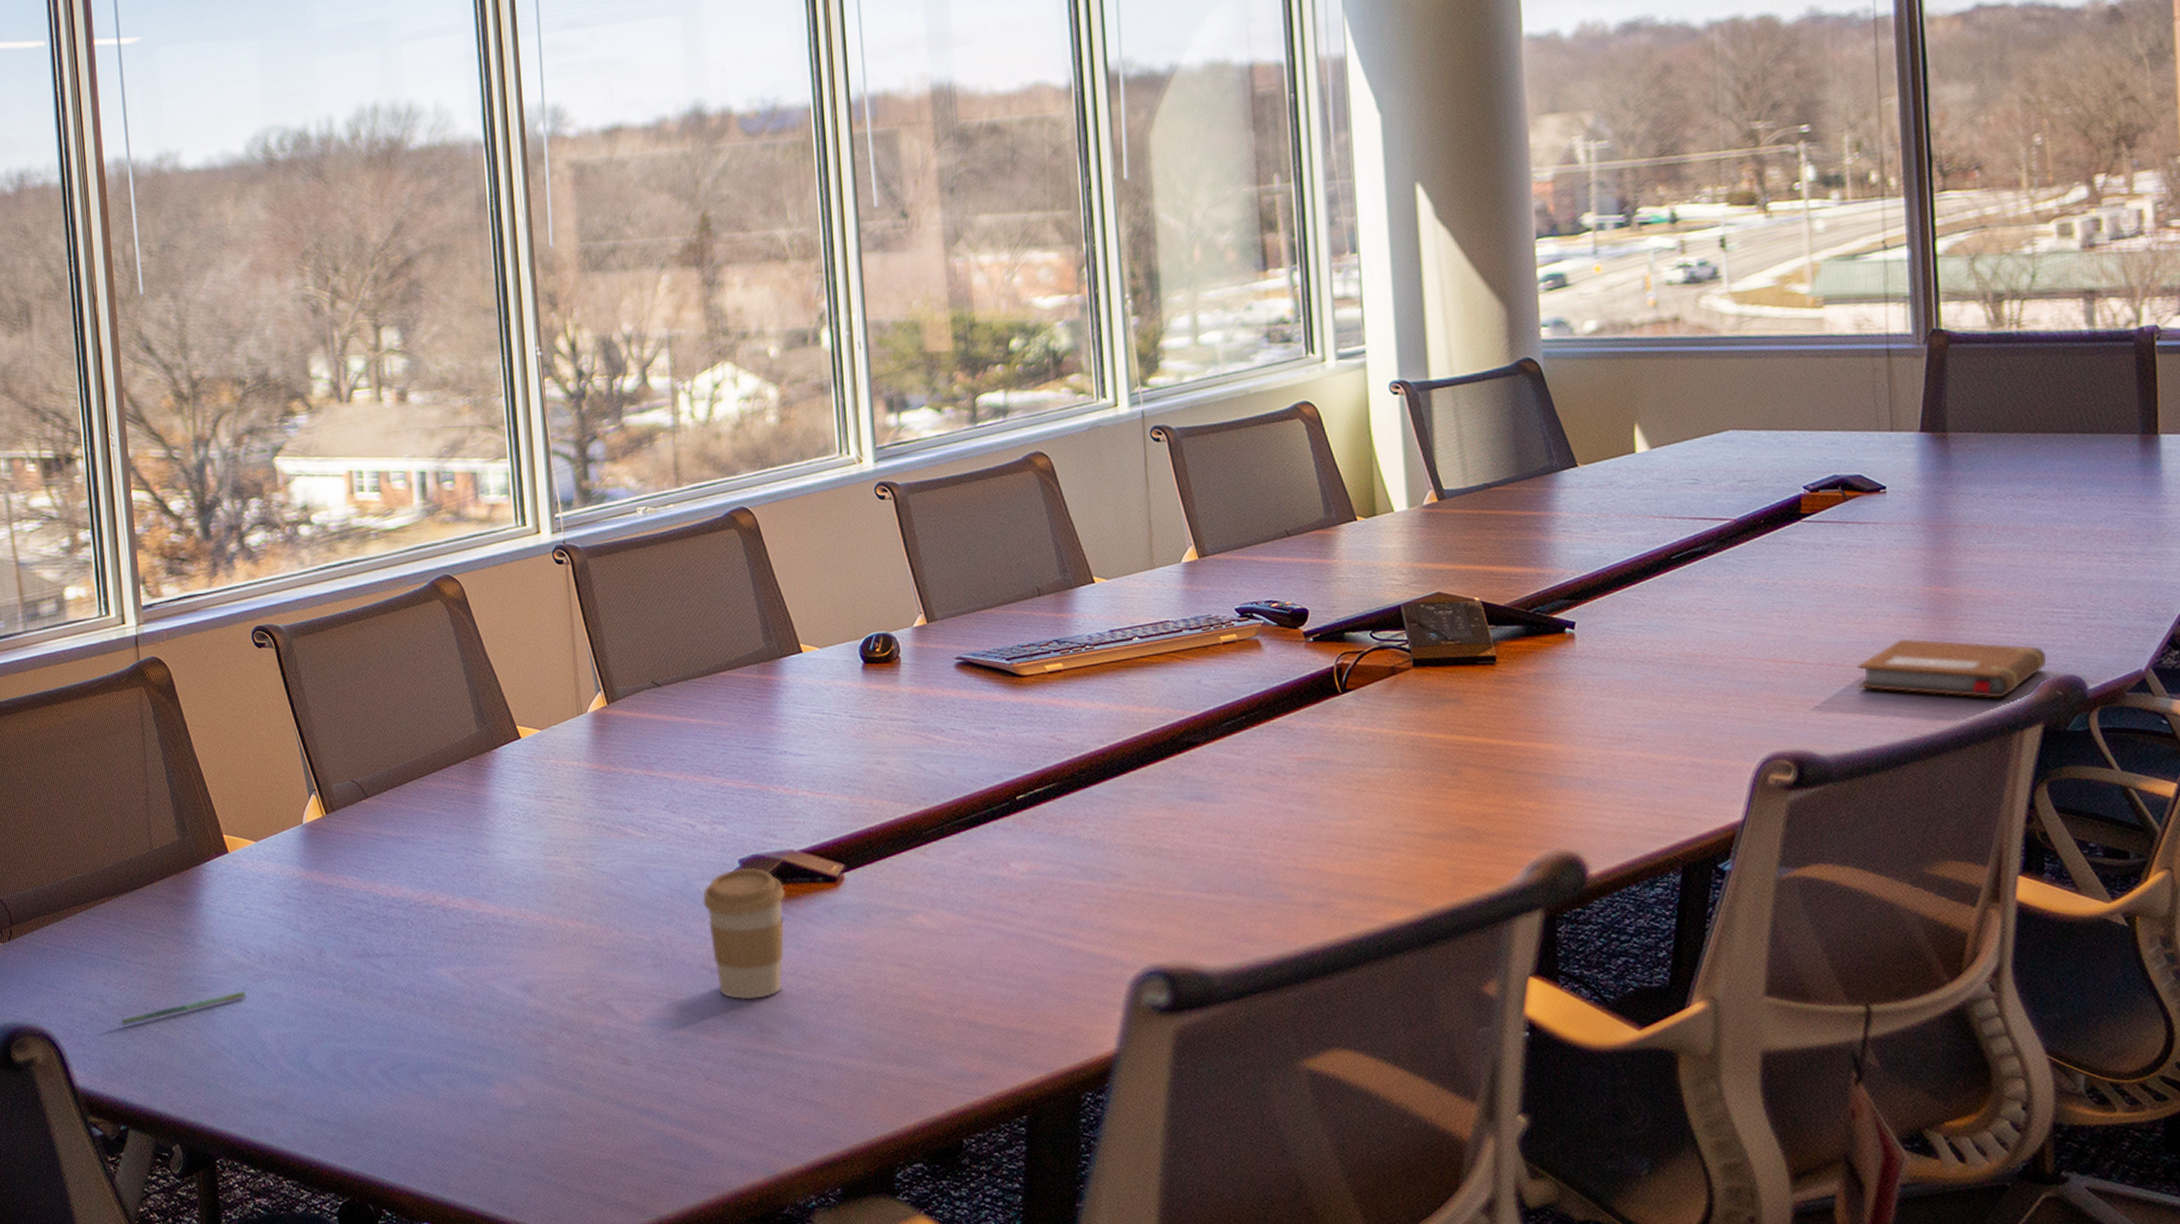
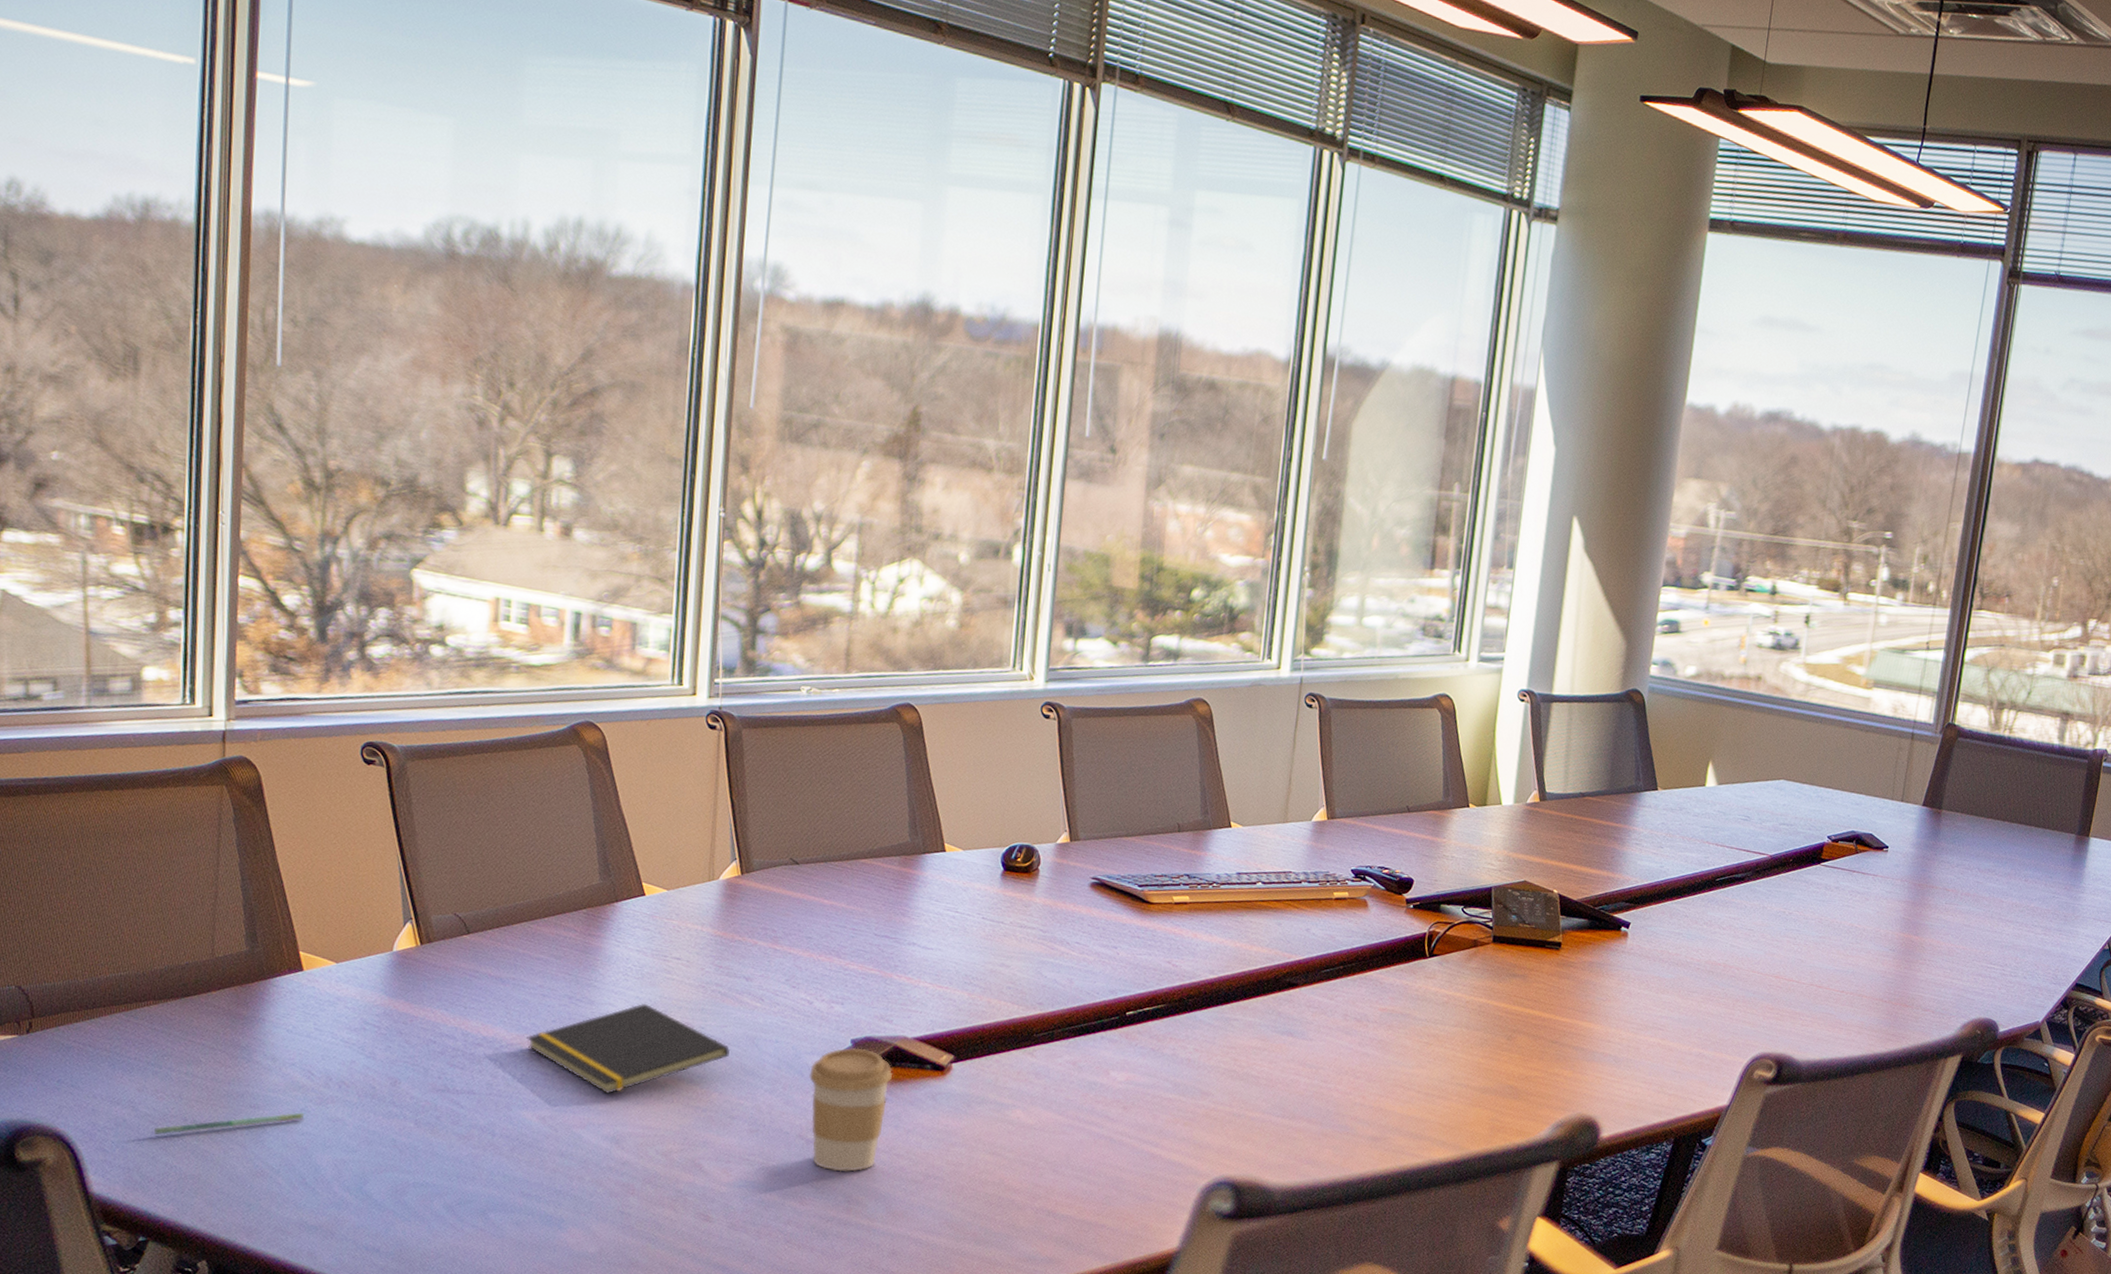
notepad: none [432,846,623,942] -> present [527,1003,731,1094]
notebook: present [1858,638,2047,699] -> none [1835,972,1976,1031]

